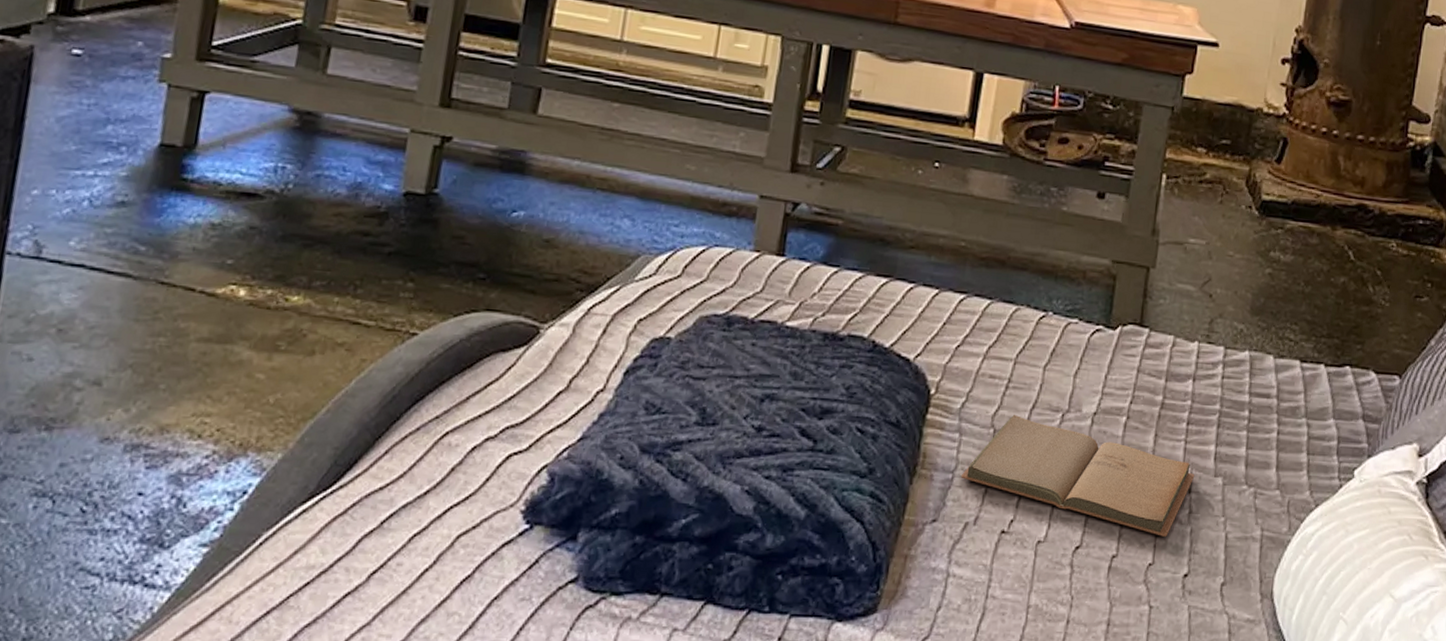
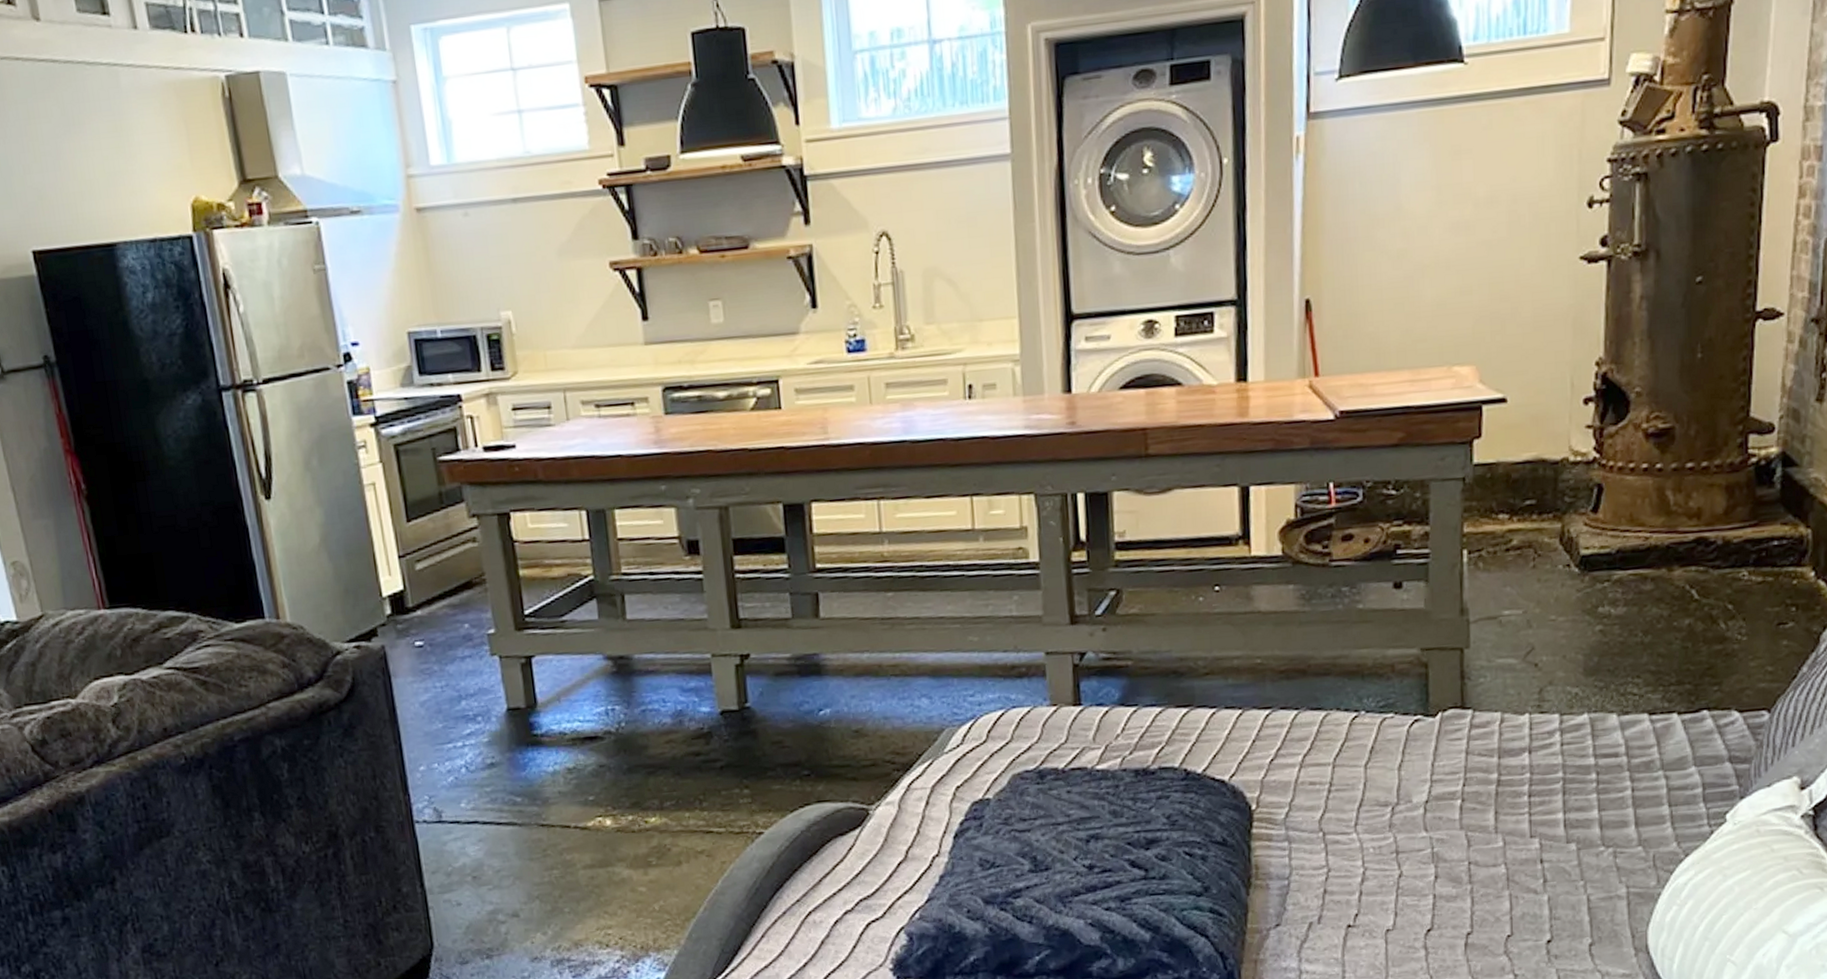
book: present [960,414,1195,537] -> none [1296,815,1545,908]

